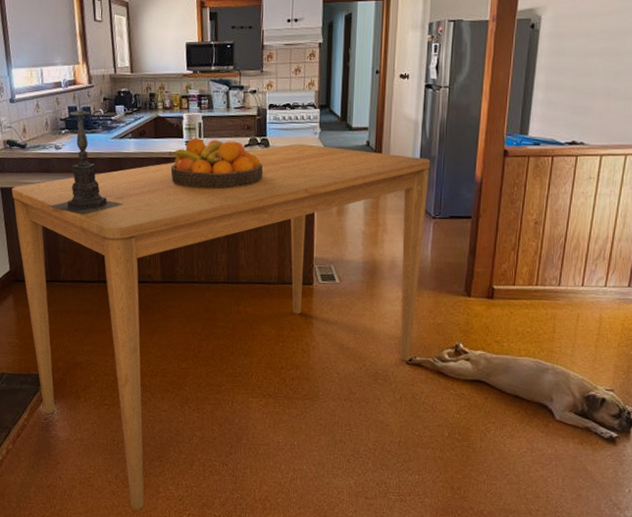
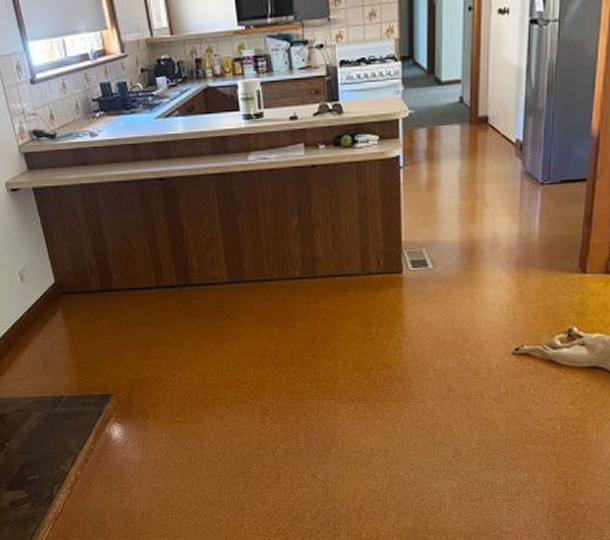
dining table: present [12,143,430,509] -> none [45,106,536,528]
candle holder: present [48,95,123,215] -> none [90,68,176,212]
fruit bowl: present [168,138,264,189] -> none [223,109,338,171]

